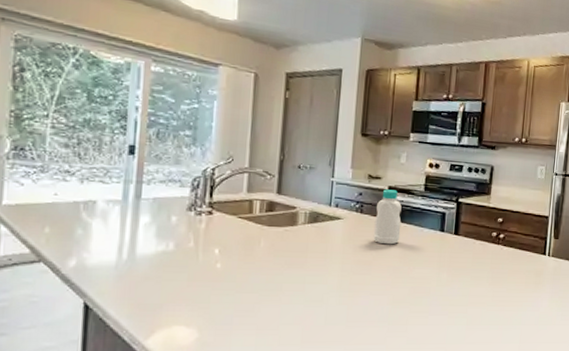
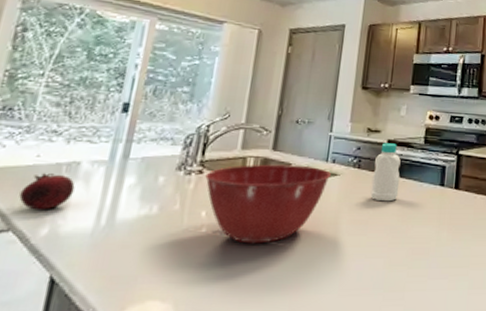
fruit: none [44,211,94,245] -> present [19,173,75,211]
mixing bowl: none [215,207,334,280] -> present [205,164,331,244]

